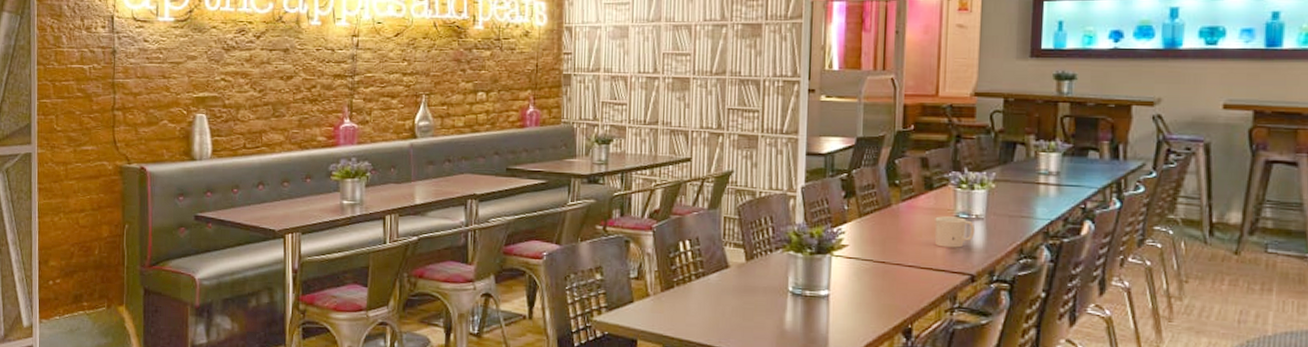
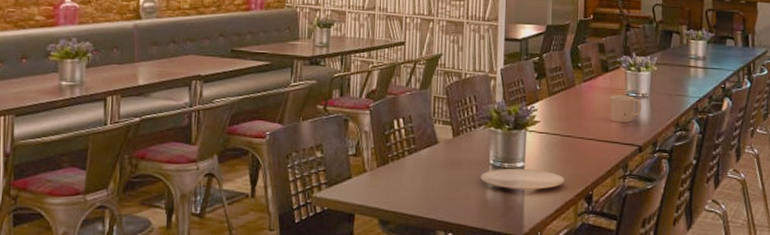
plate: none [777,296,878,322] -> present [480,169,565,191]

